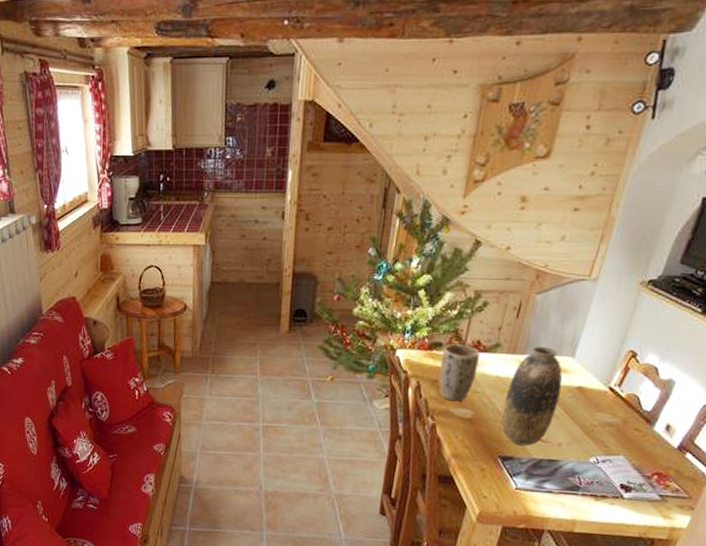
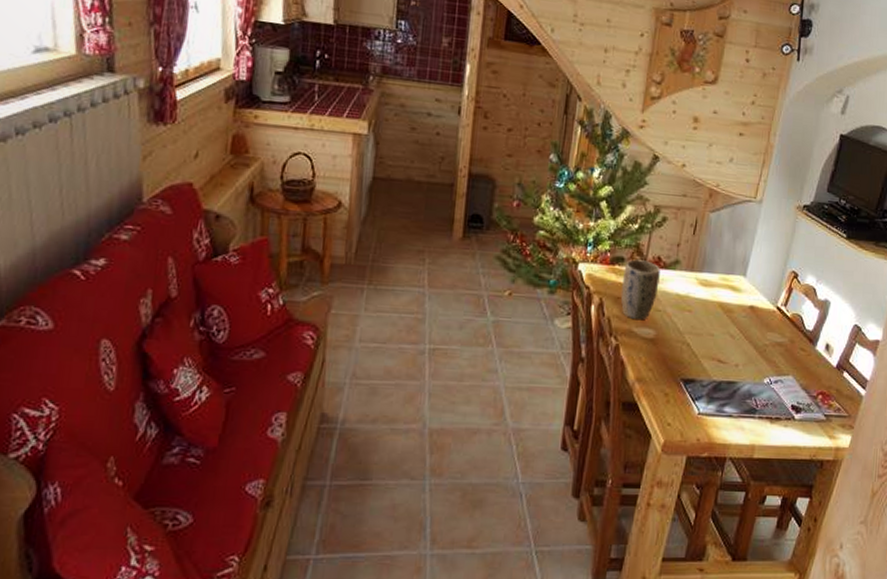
vase: present [502,346,563,447] -> none [683,264,737,368]

